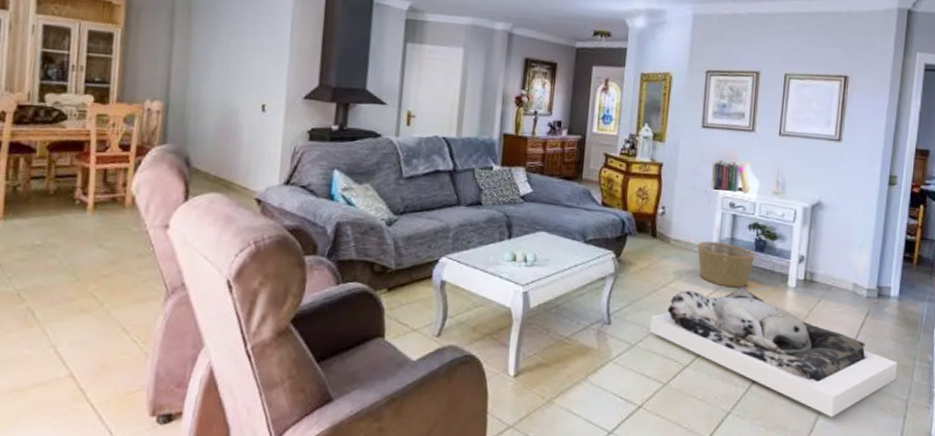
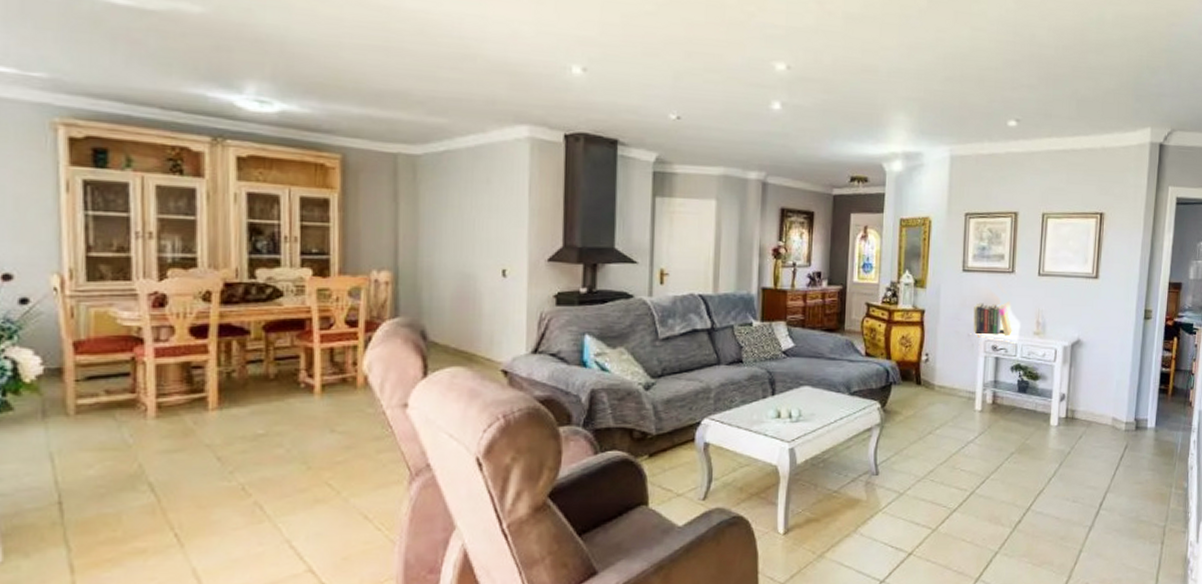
dog bed: present [649,287,898,417] -> none [917,428,1155,548]
basket: present [697,241,755,288] -> none [962,386,1018,430]

